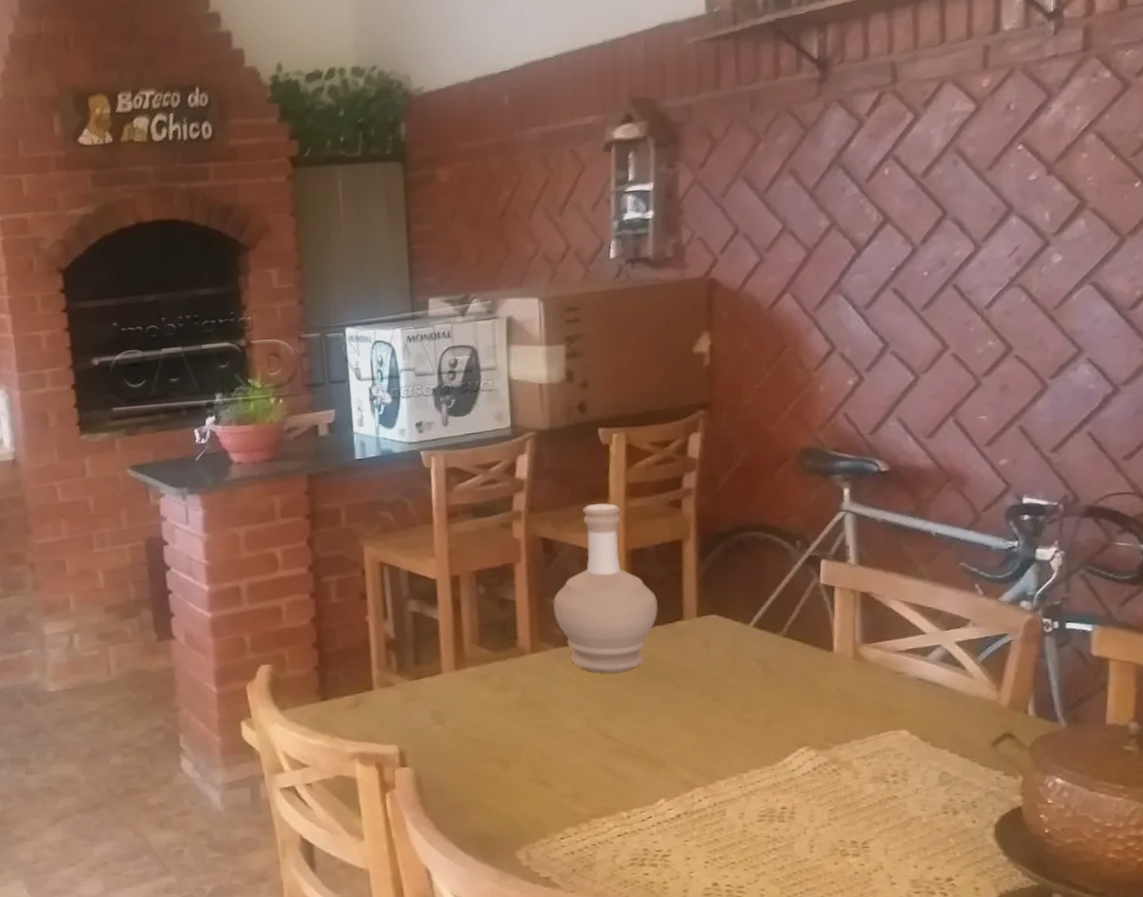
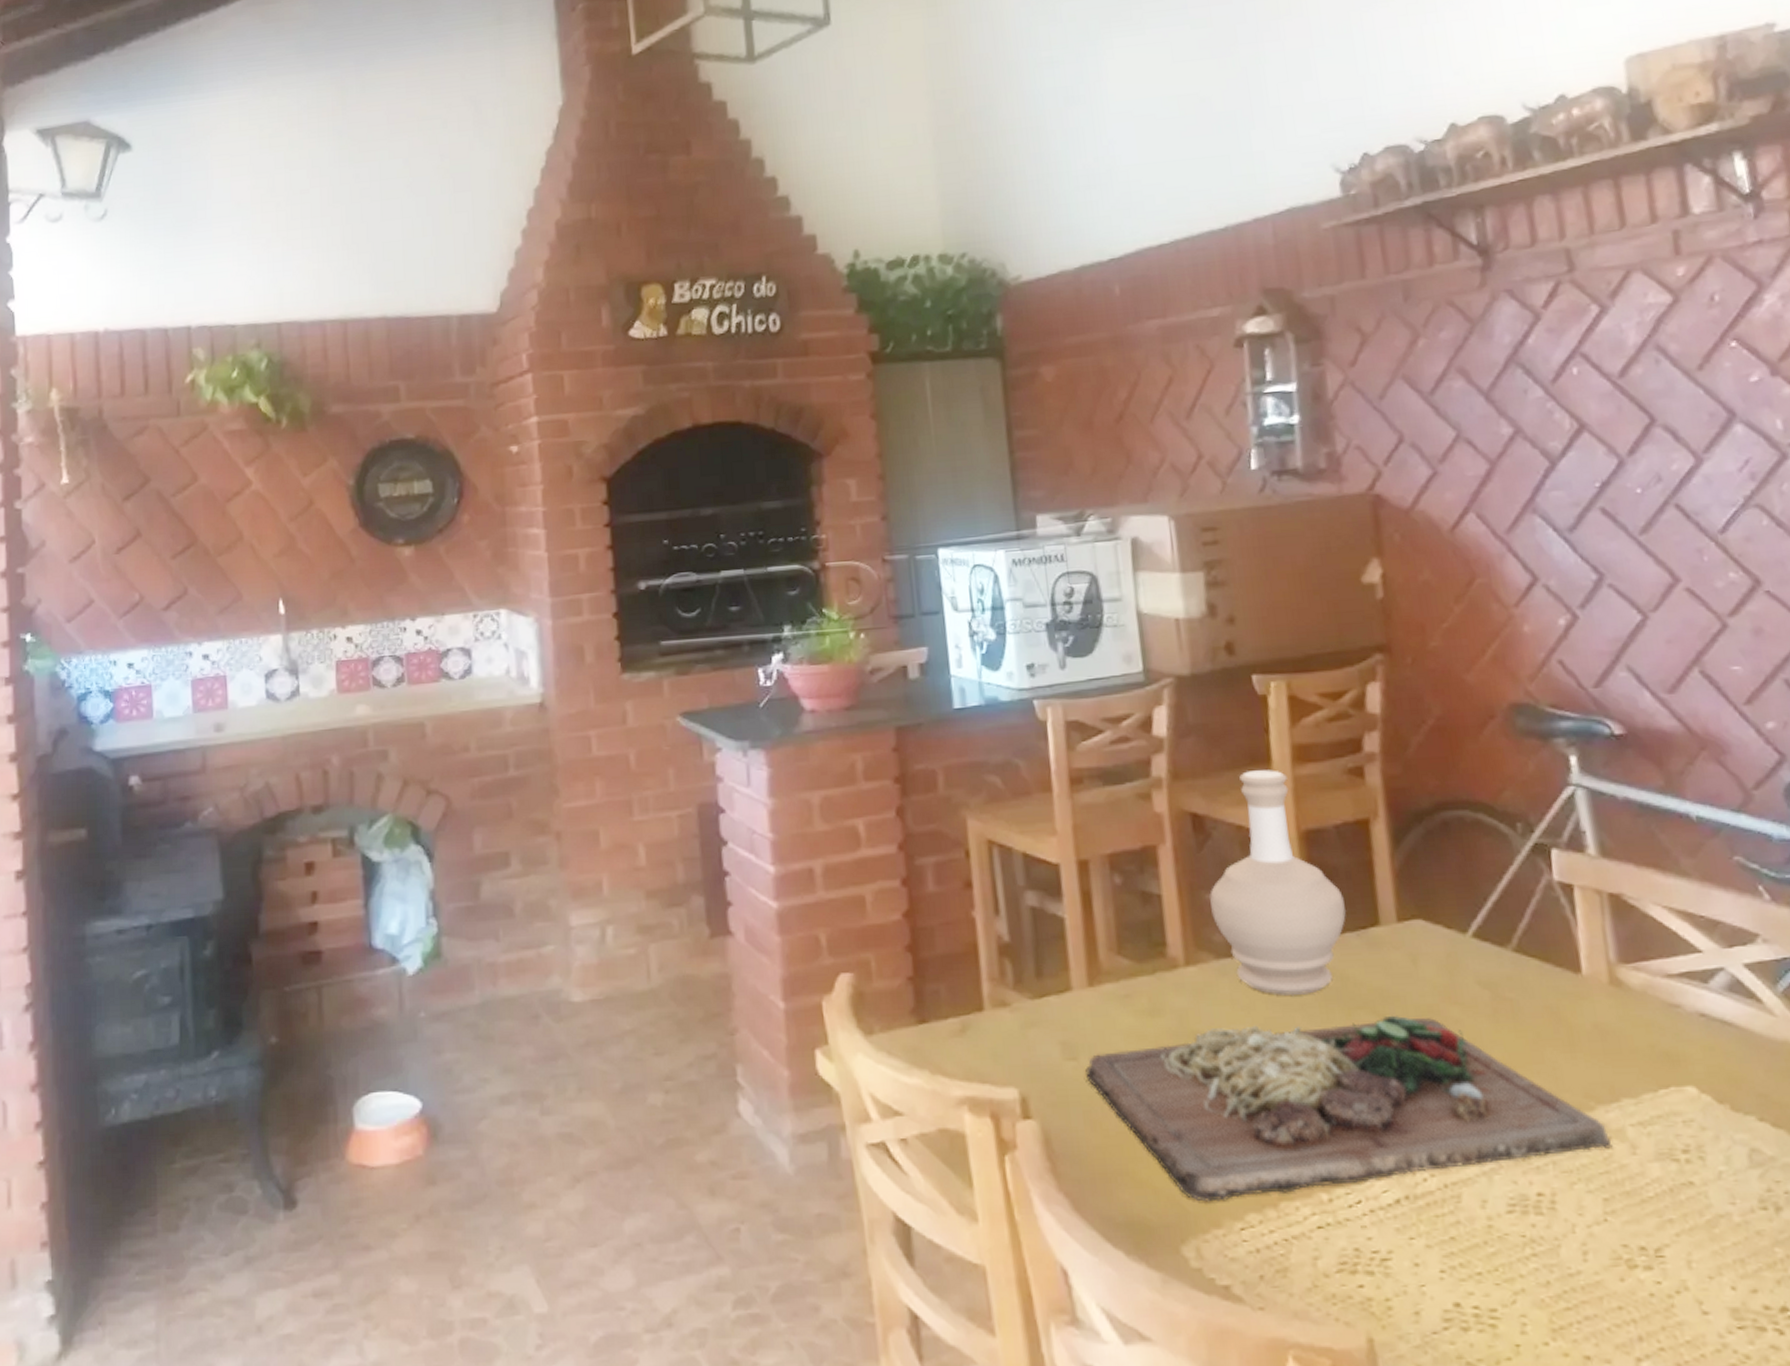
cutting board: none [450,685,841,821] -> present [1086,1015,1613,1202]

